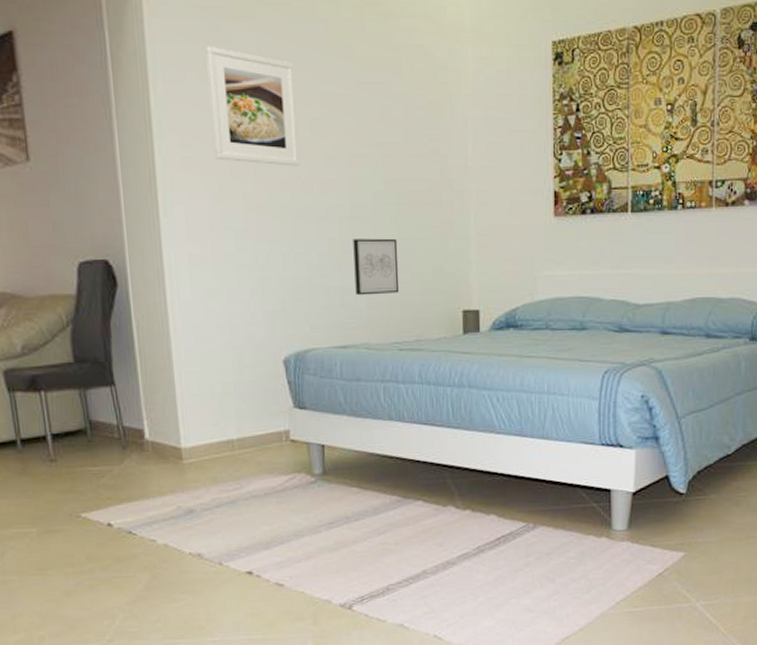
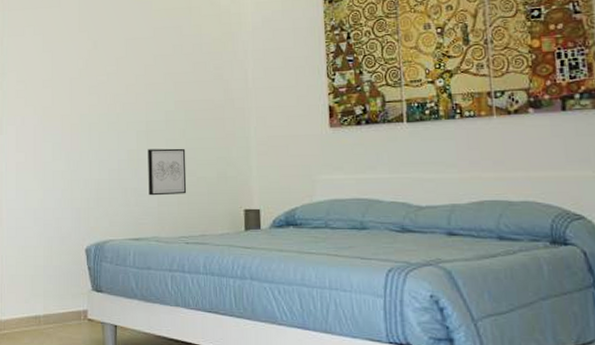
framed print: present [206,47,301,166] -> none [40,10,107,94]

